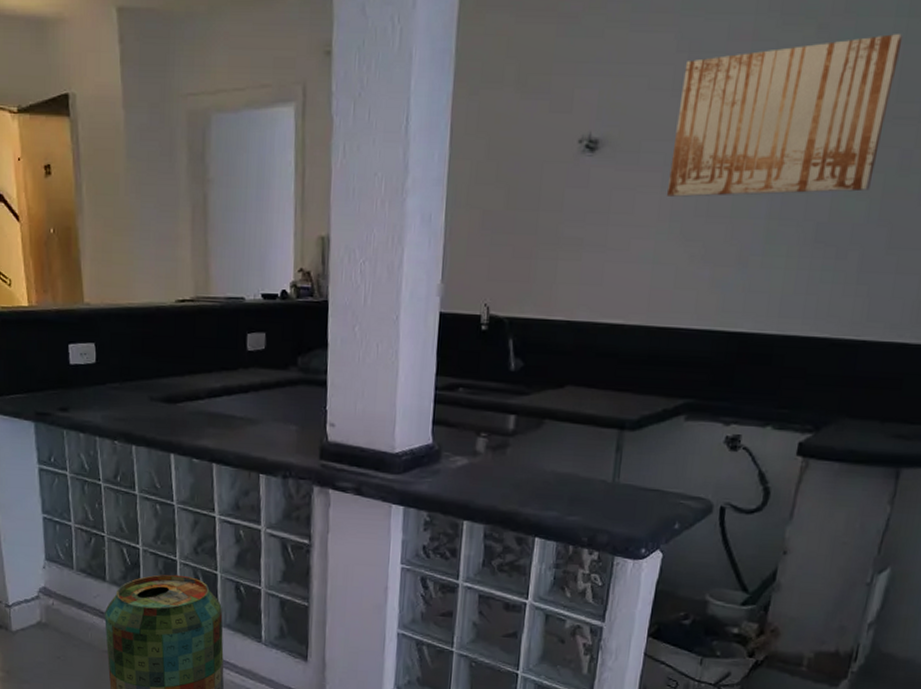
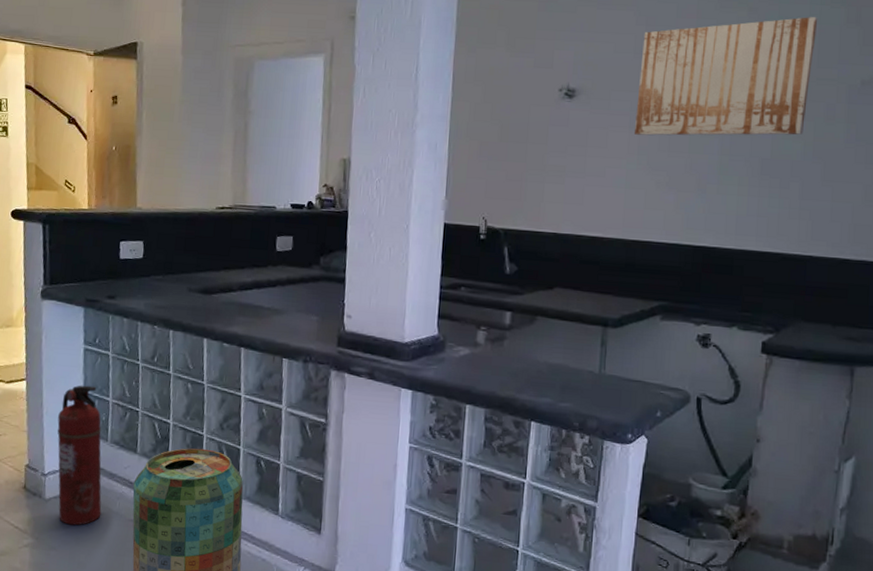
fire extinguisher: none [17,509,73,658] -> present [57,385,102,526]

